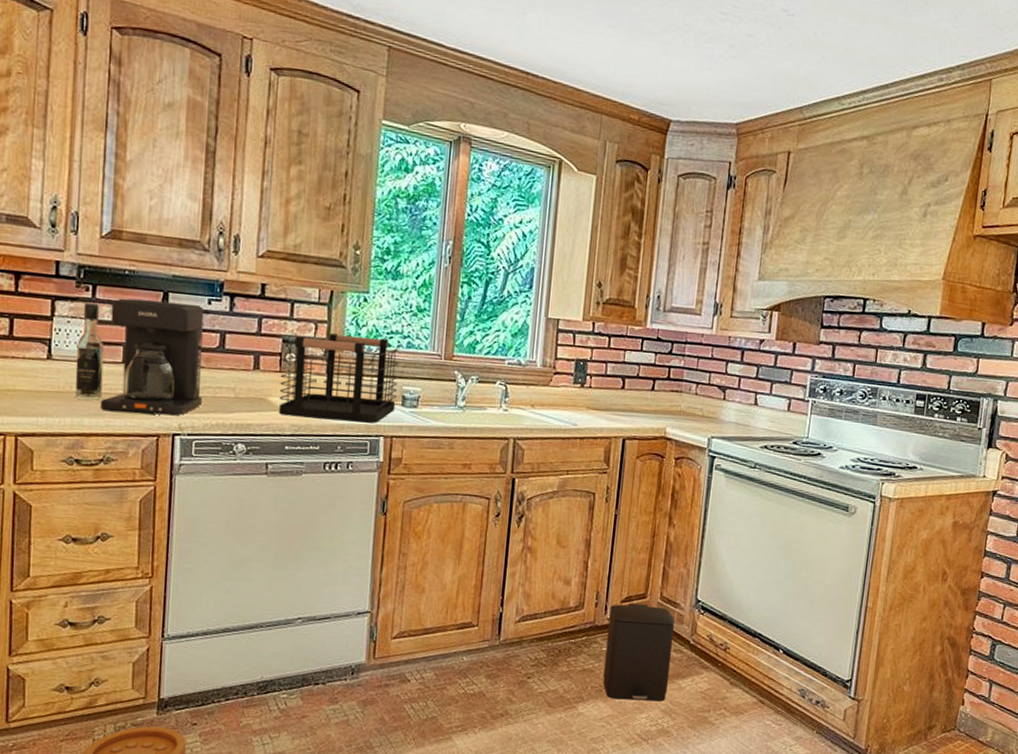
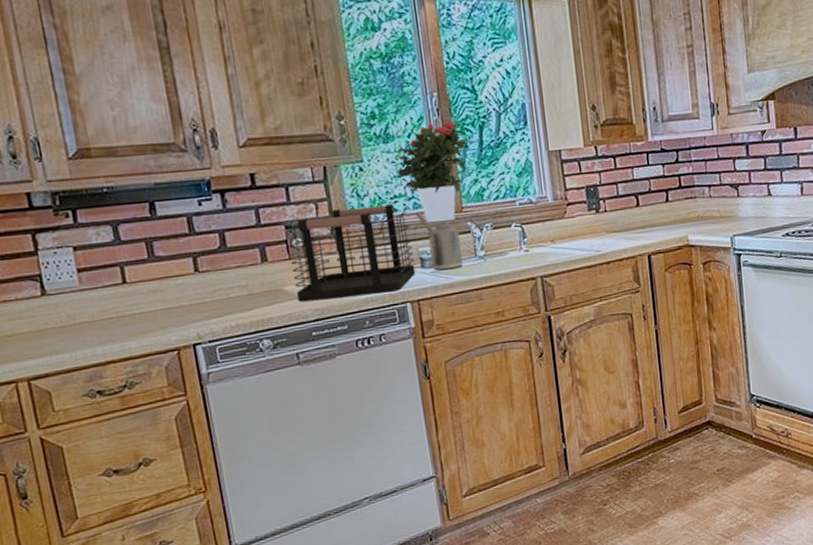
bottle: present [74,303,105,402] -> none [67,229,110,331]
coffee maker: present [100,298,204,416] -> none [96,208,217,336]
potted flower: none [395,268,479,366] -> present [392,120,475,224]
soap dispenser: none [407,351,445,414] -> present [415,211,463,271]
pedal bin: present [603,603,676,702] -> none [669,409,740,507]

